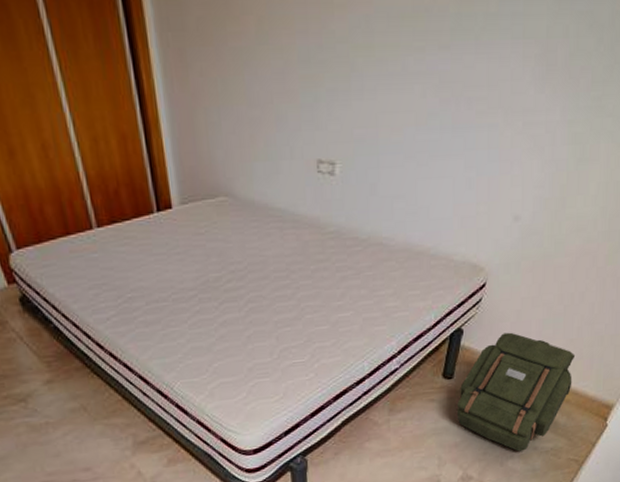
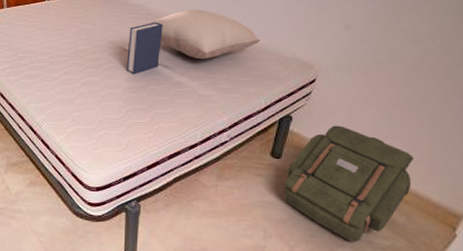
hardback book: none [273,230,316,304] -> present [127,22,163,75]
pillow: none [300,209,427,275] -> present [152,9,260,60]

